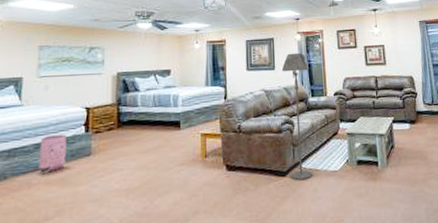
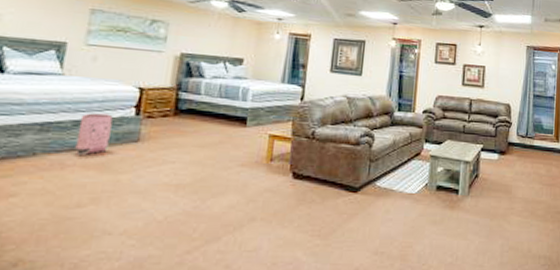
floor lamp: present [282,52,312,181] -> none [362,60,400,199]

